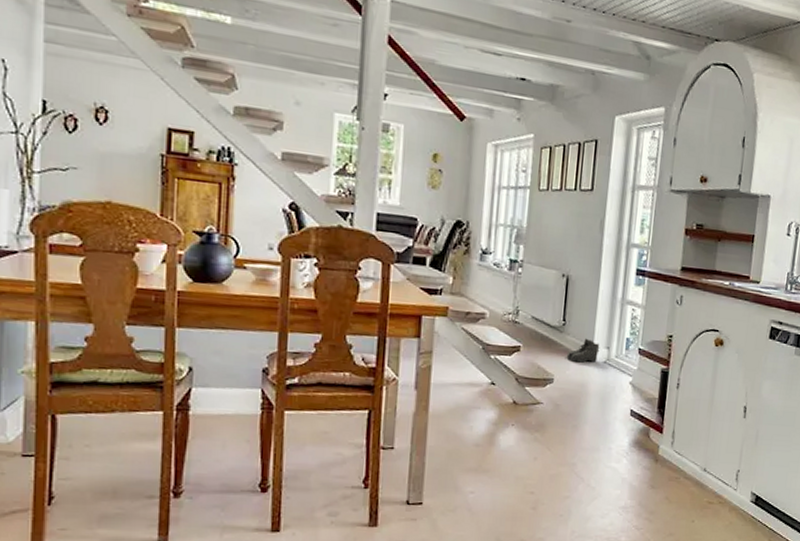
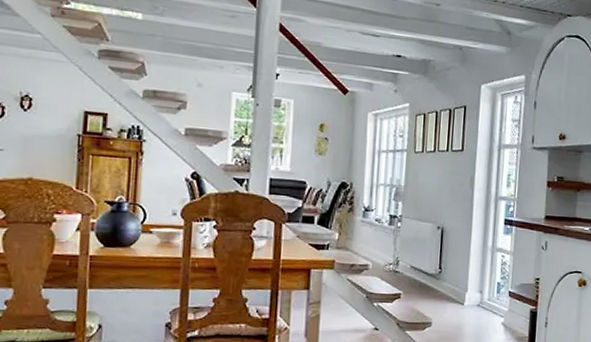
boots: present [566,338,600,363] -> none [443,283,474,307]

